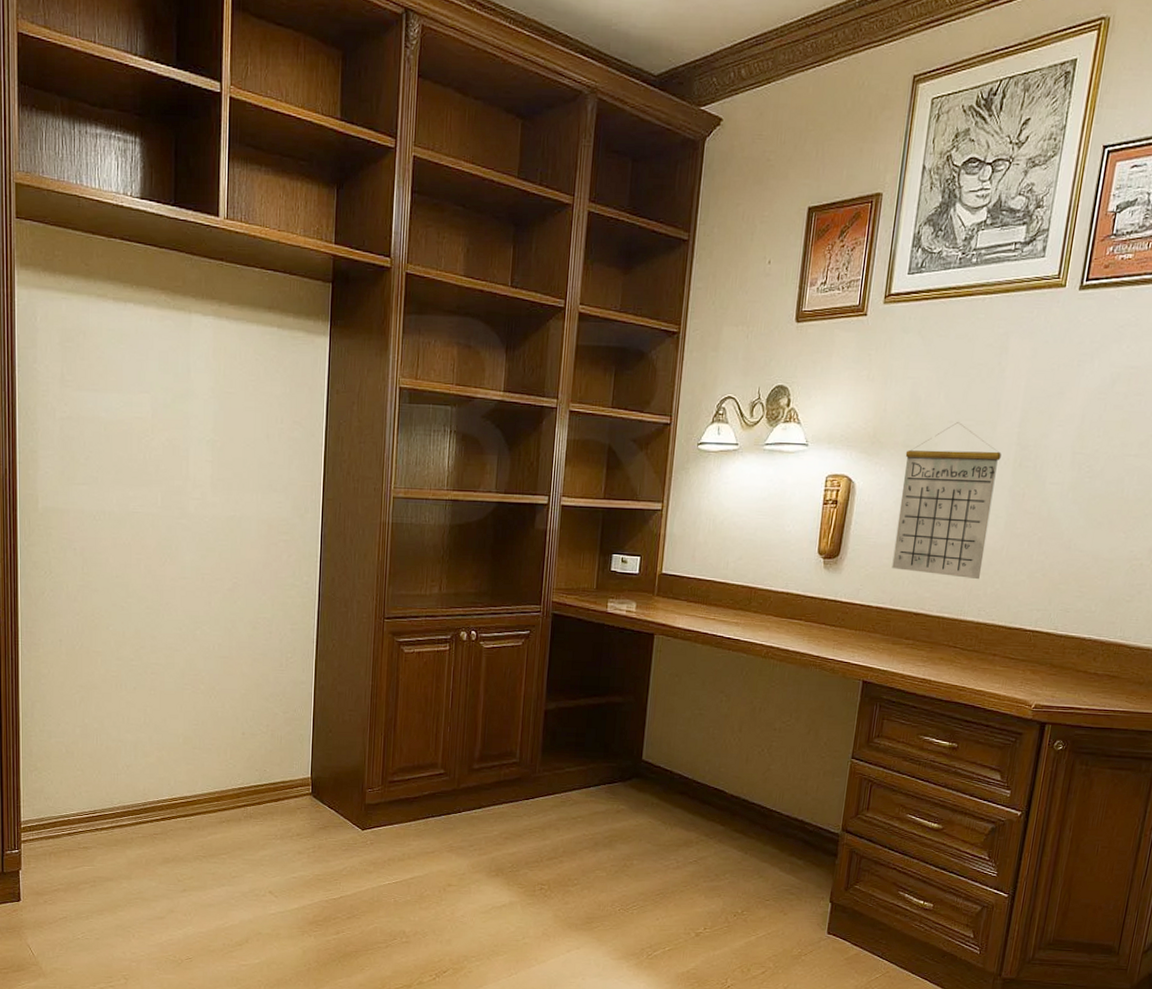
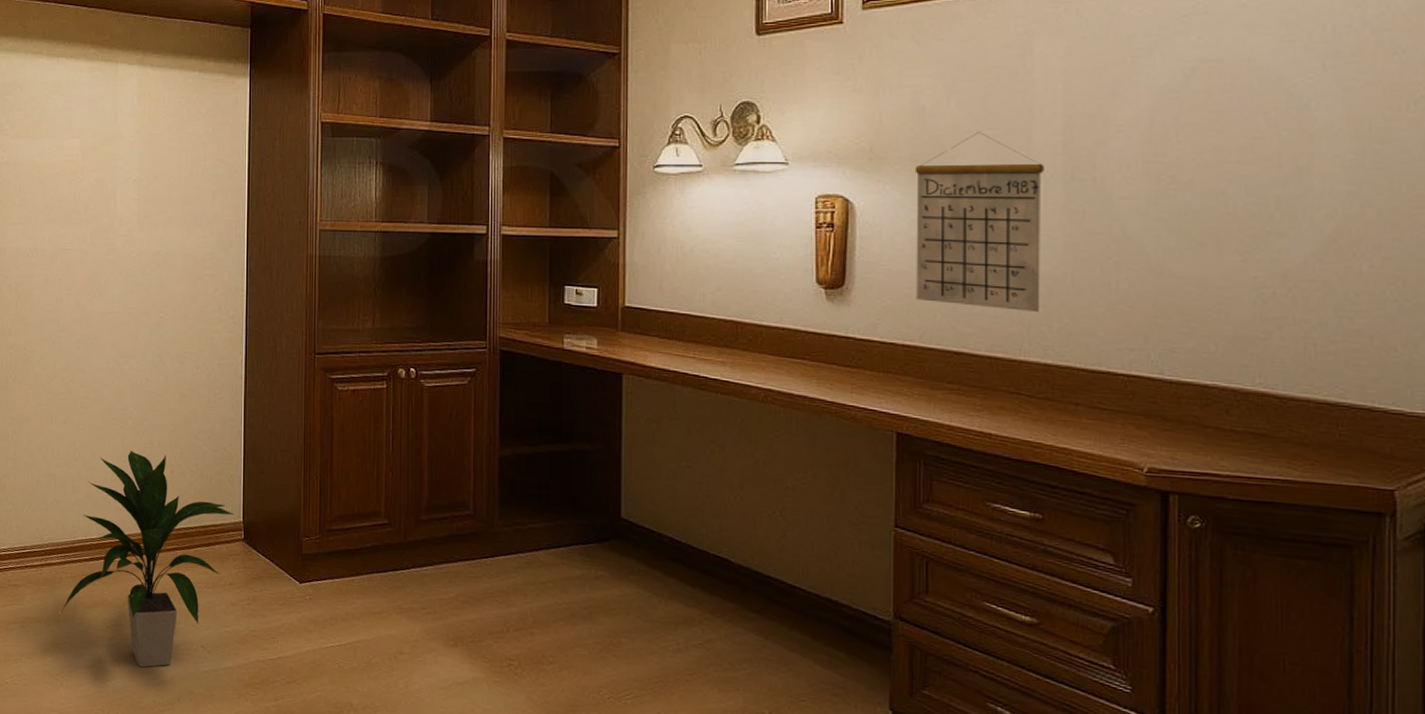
indoor plant: none [132,714,304,915] -> present [61,451,235,668]

